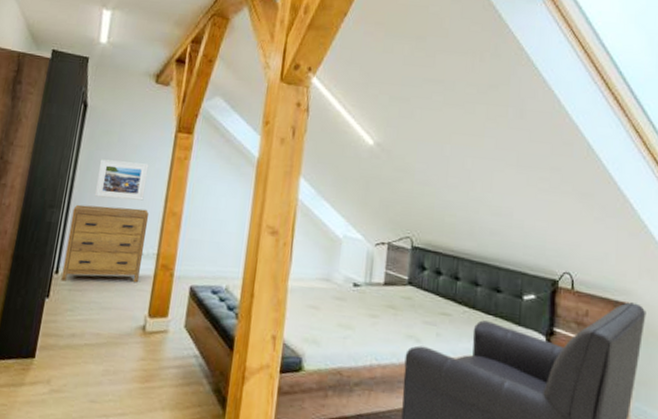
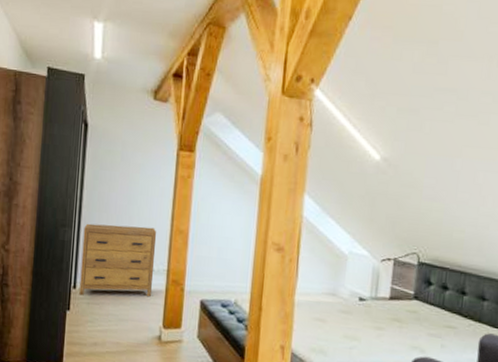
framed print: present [94,159,149,201] -> none [103,179,153,219]

